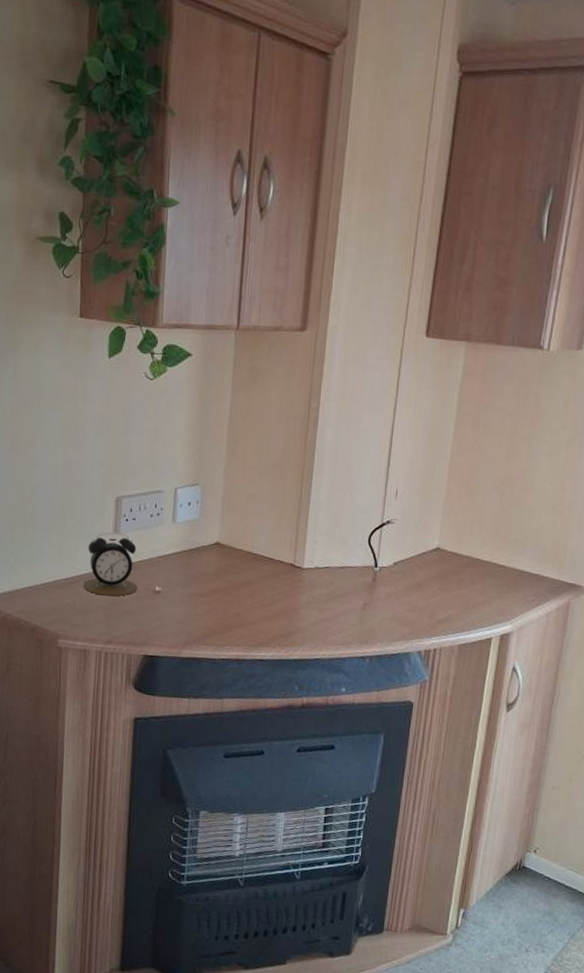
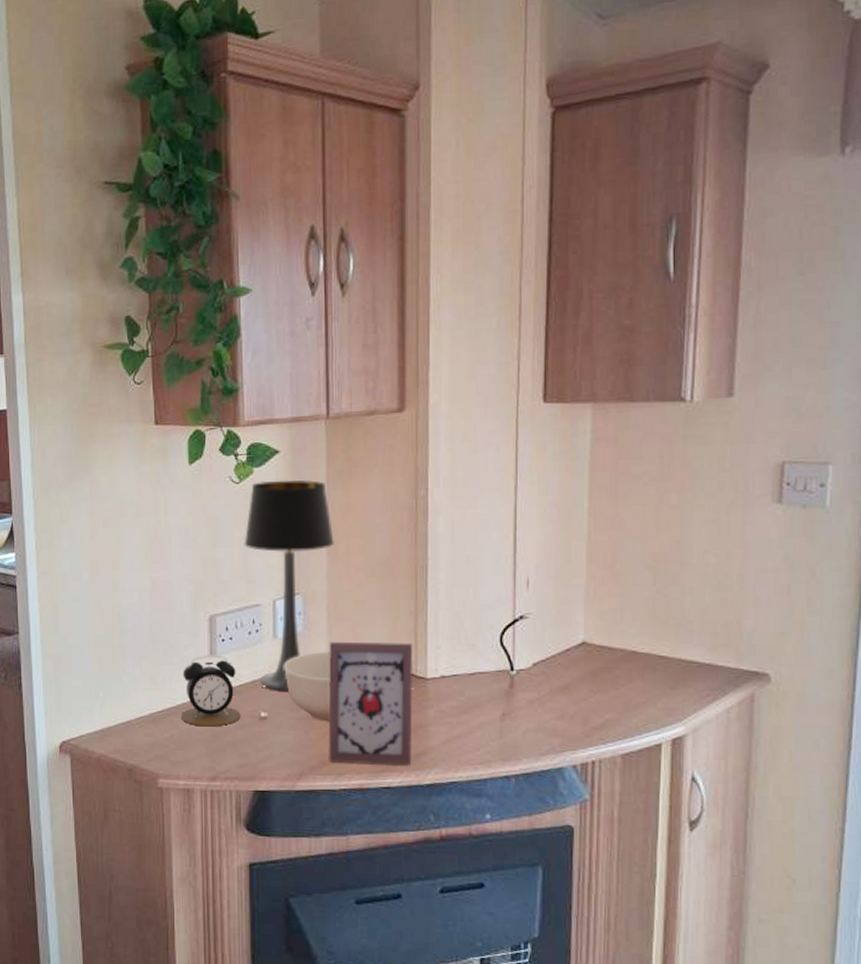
table lamp: none [153,379,234,569] -> present [244,479,334,690]
bowl: none [179,537,221,599] -> present [284,652,331,722]
picture frame: none [212,529,294,642] -> present [328,641,413,766]

